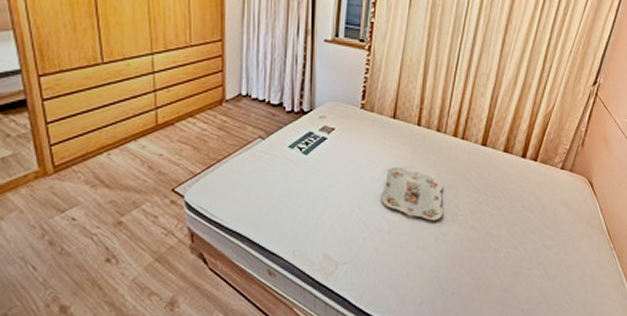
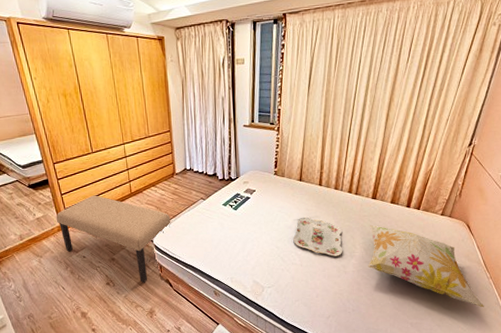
bench: none [33,126,213,258] -> present [56,195,171,283]
decorative pillow: none [473,179,606,287] -> present [368,224,484,308]

